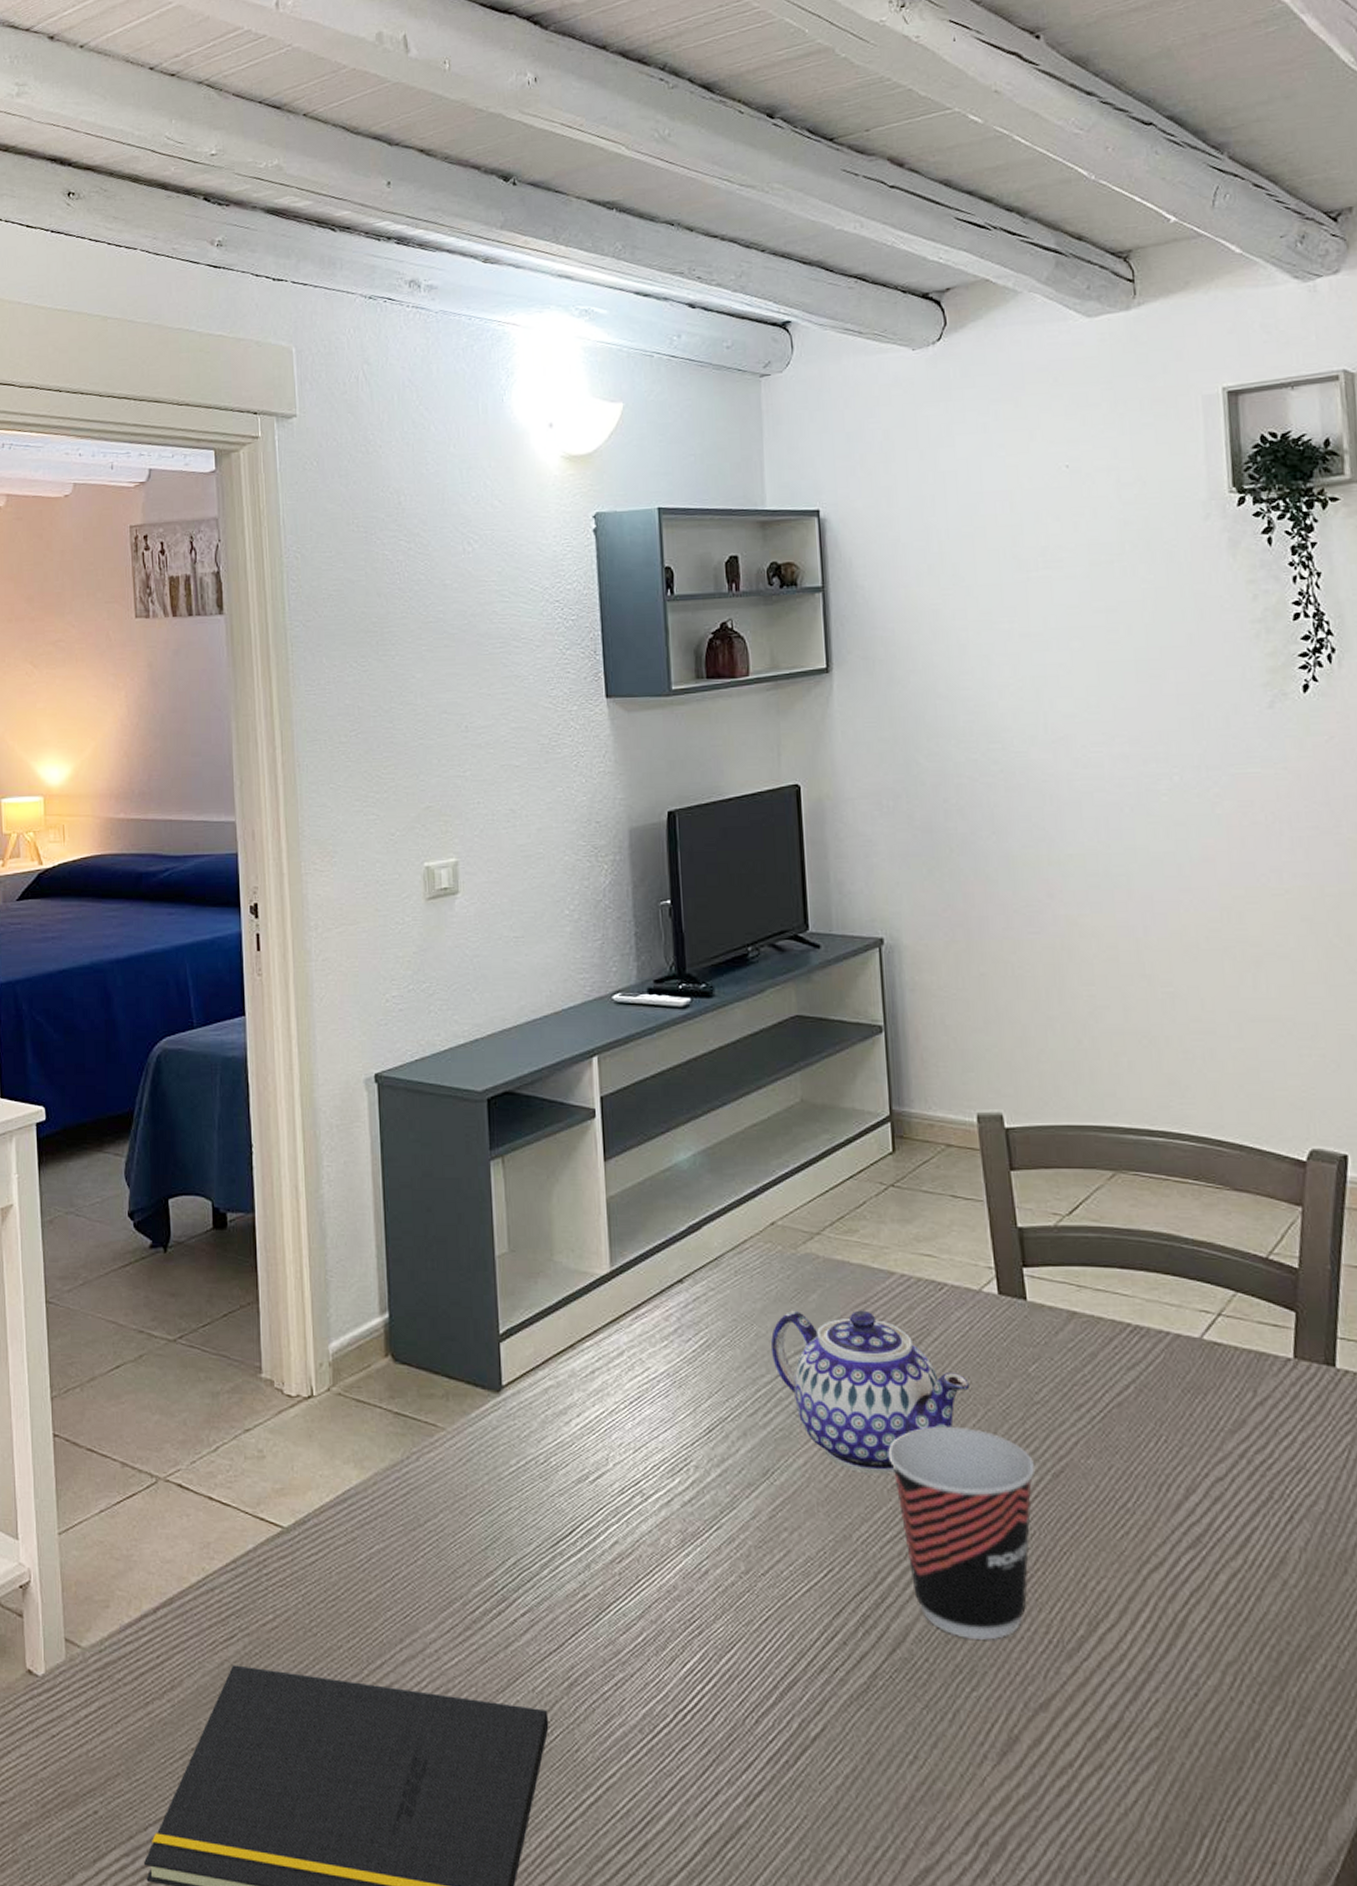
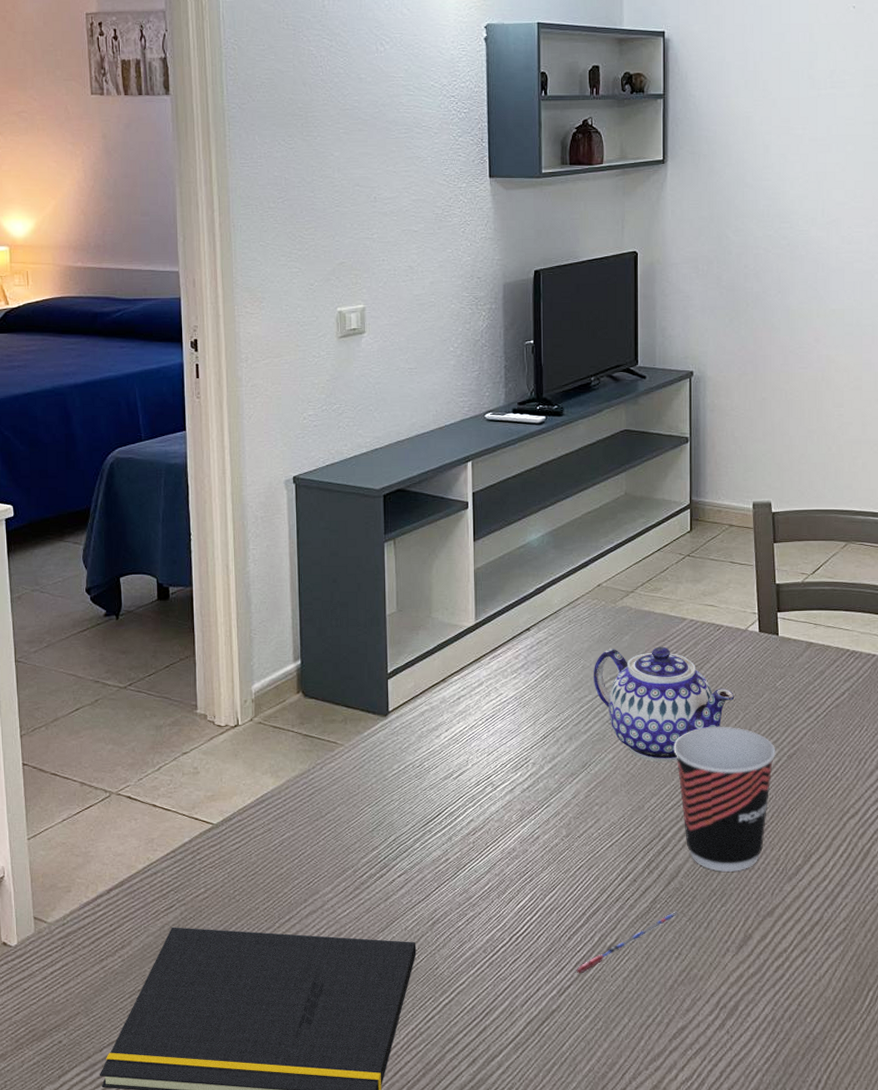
pen: none [768,1692,910,1775] -> present [576,911,678,974]

